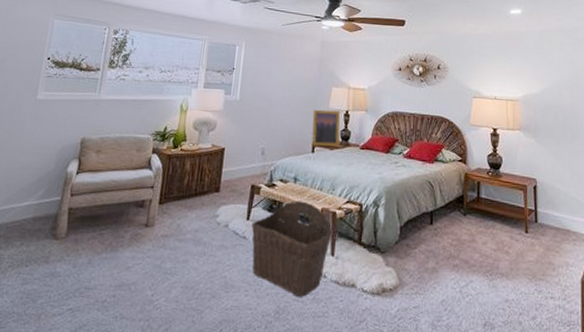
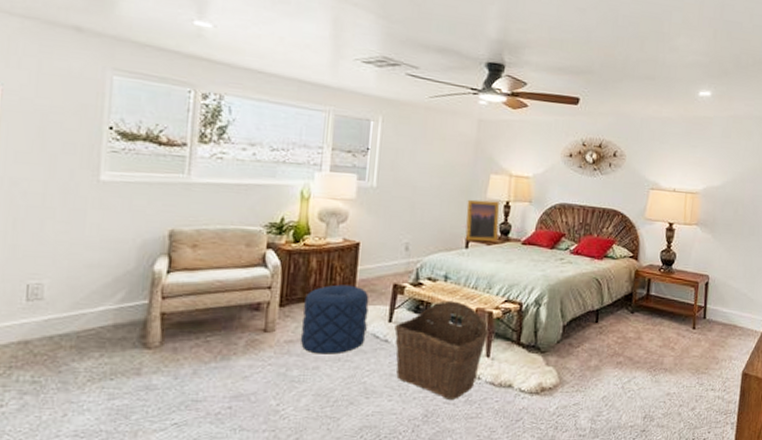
pouf: none [173,185,231,249] -> present [300,284,370,354]

